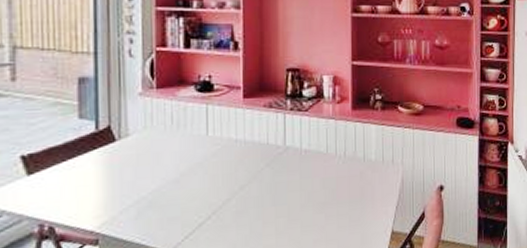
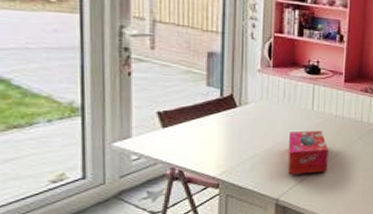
tissue box: none [180,161,231,220] -> present [288,131,329,175]

